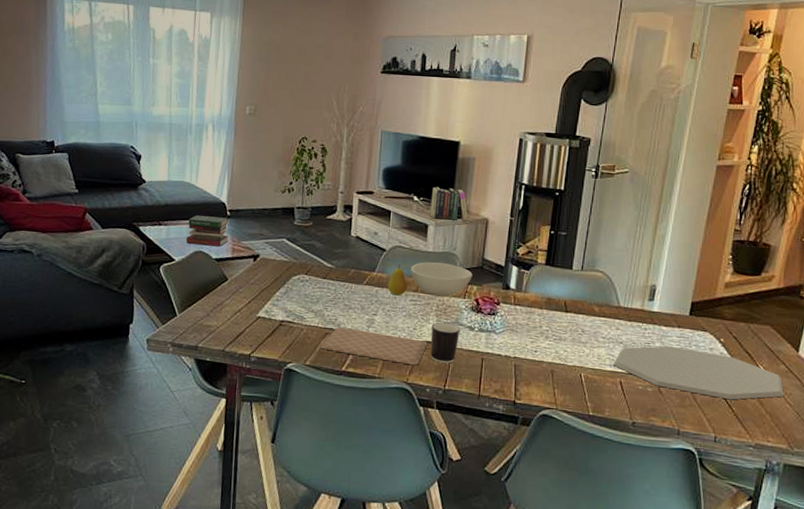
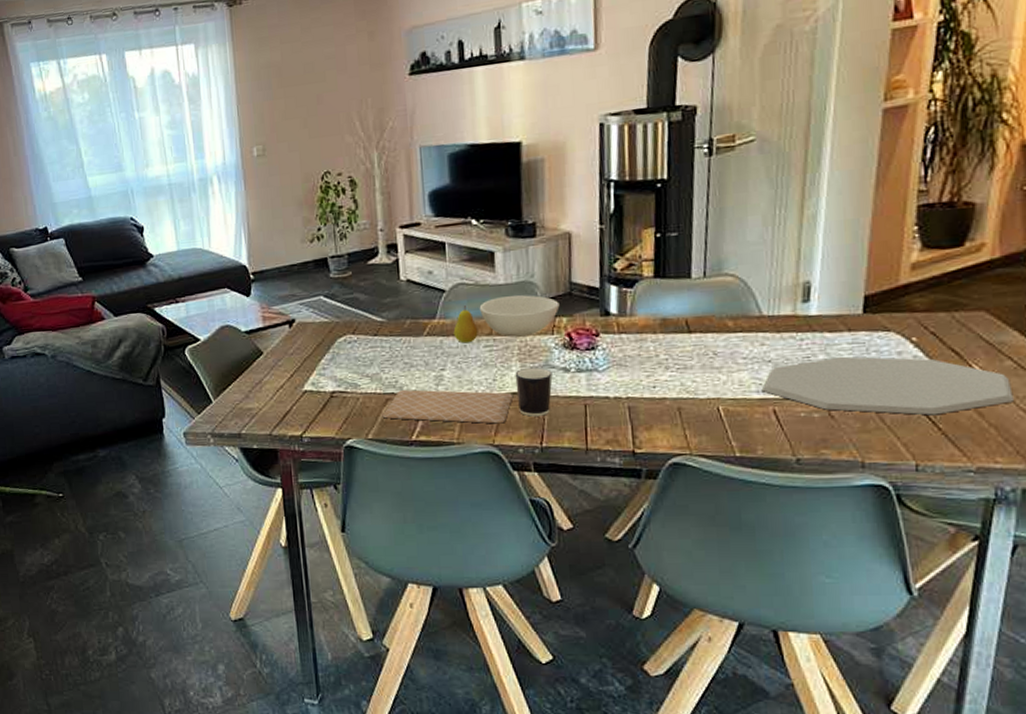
books: present [186,214,229,247] -> none [207,282,257,319]
books: present [430,187,468,221] -> none [493,200,544,244]

